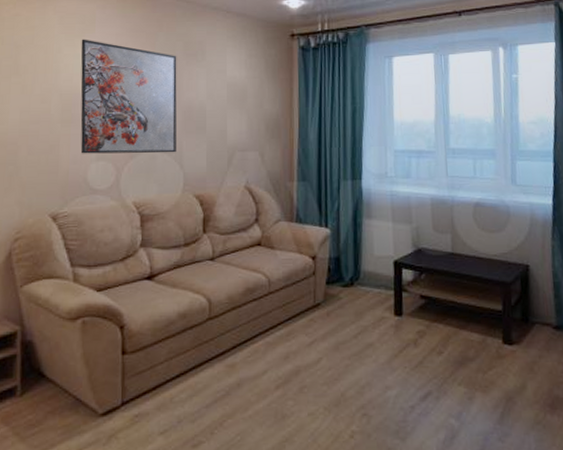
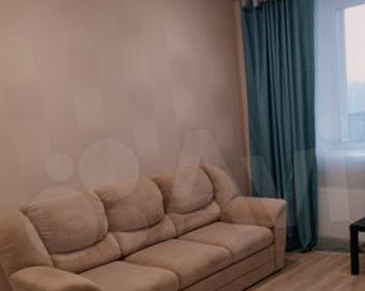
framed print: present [80,39,177,154] -> none [12,25,128,148]

